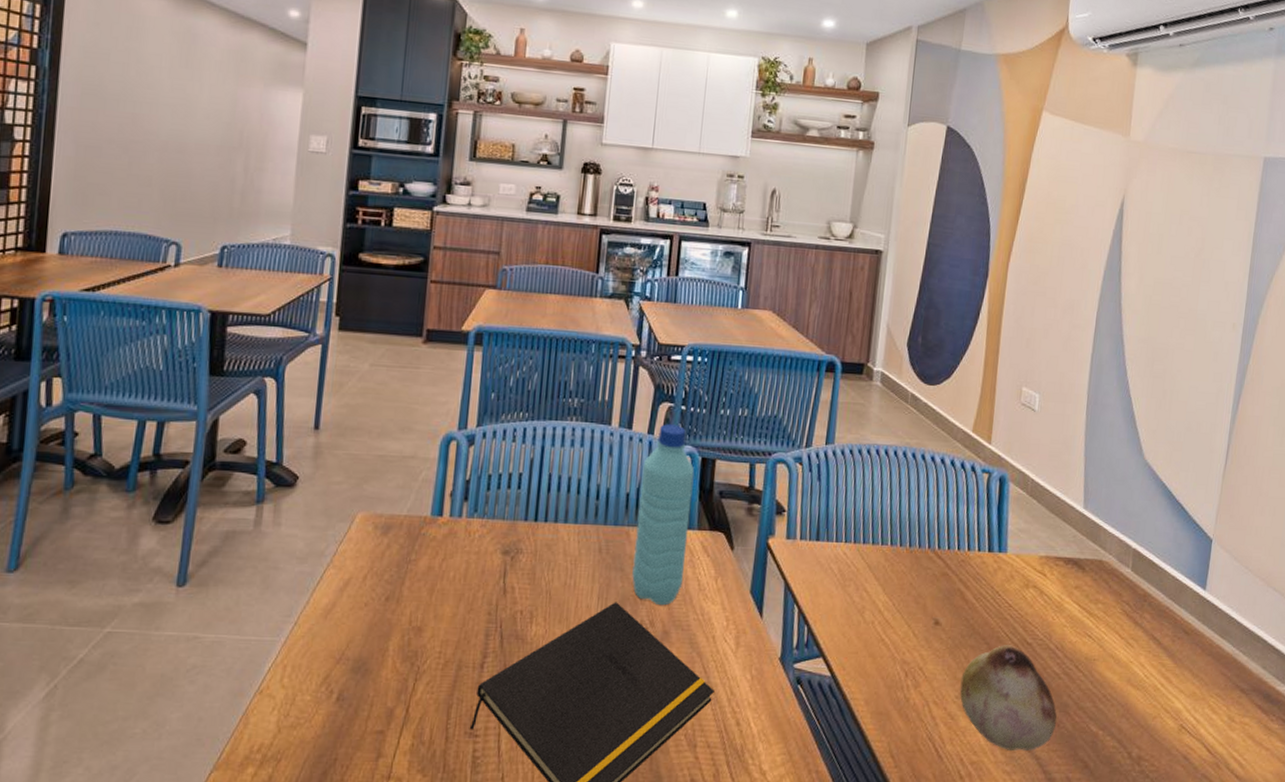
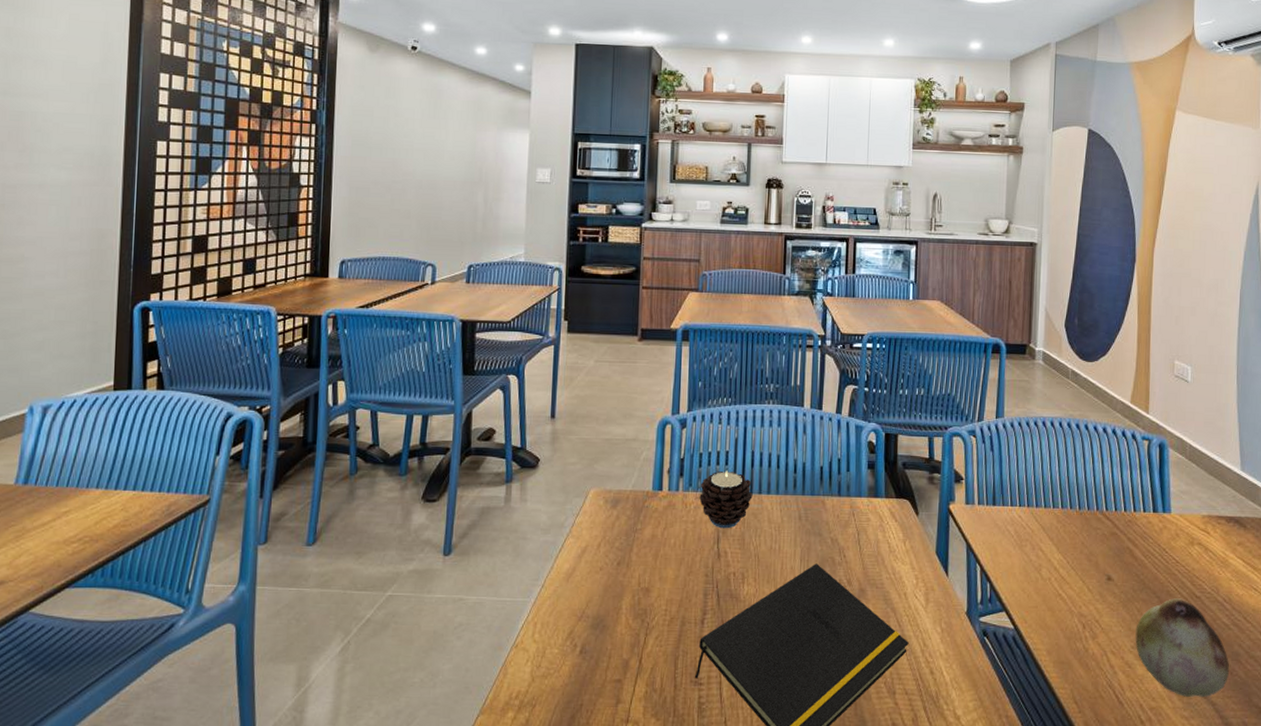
candle: none [485,495,548,561] -> present [699,470,753,529]
water bottle: present [632,424,695,606] -> none [829,404,879,567]

